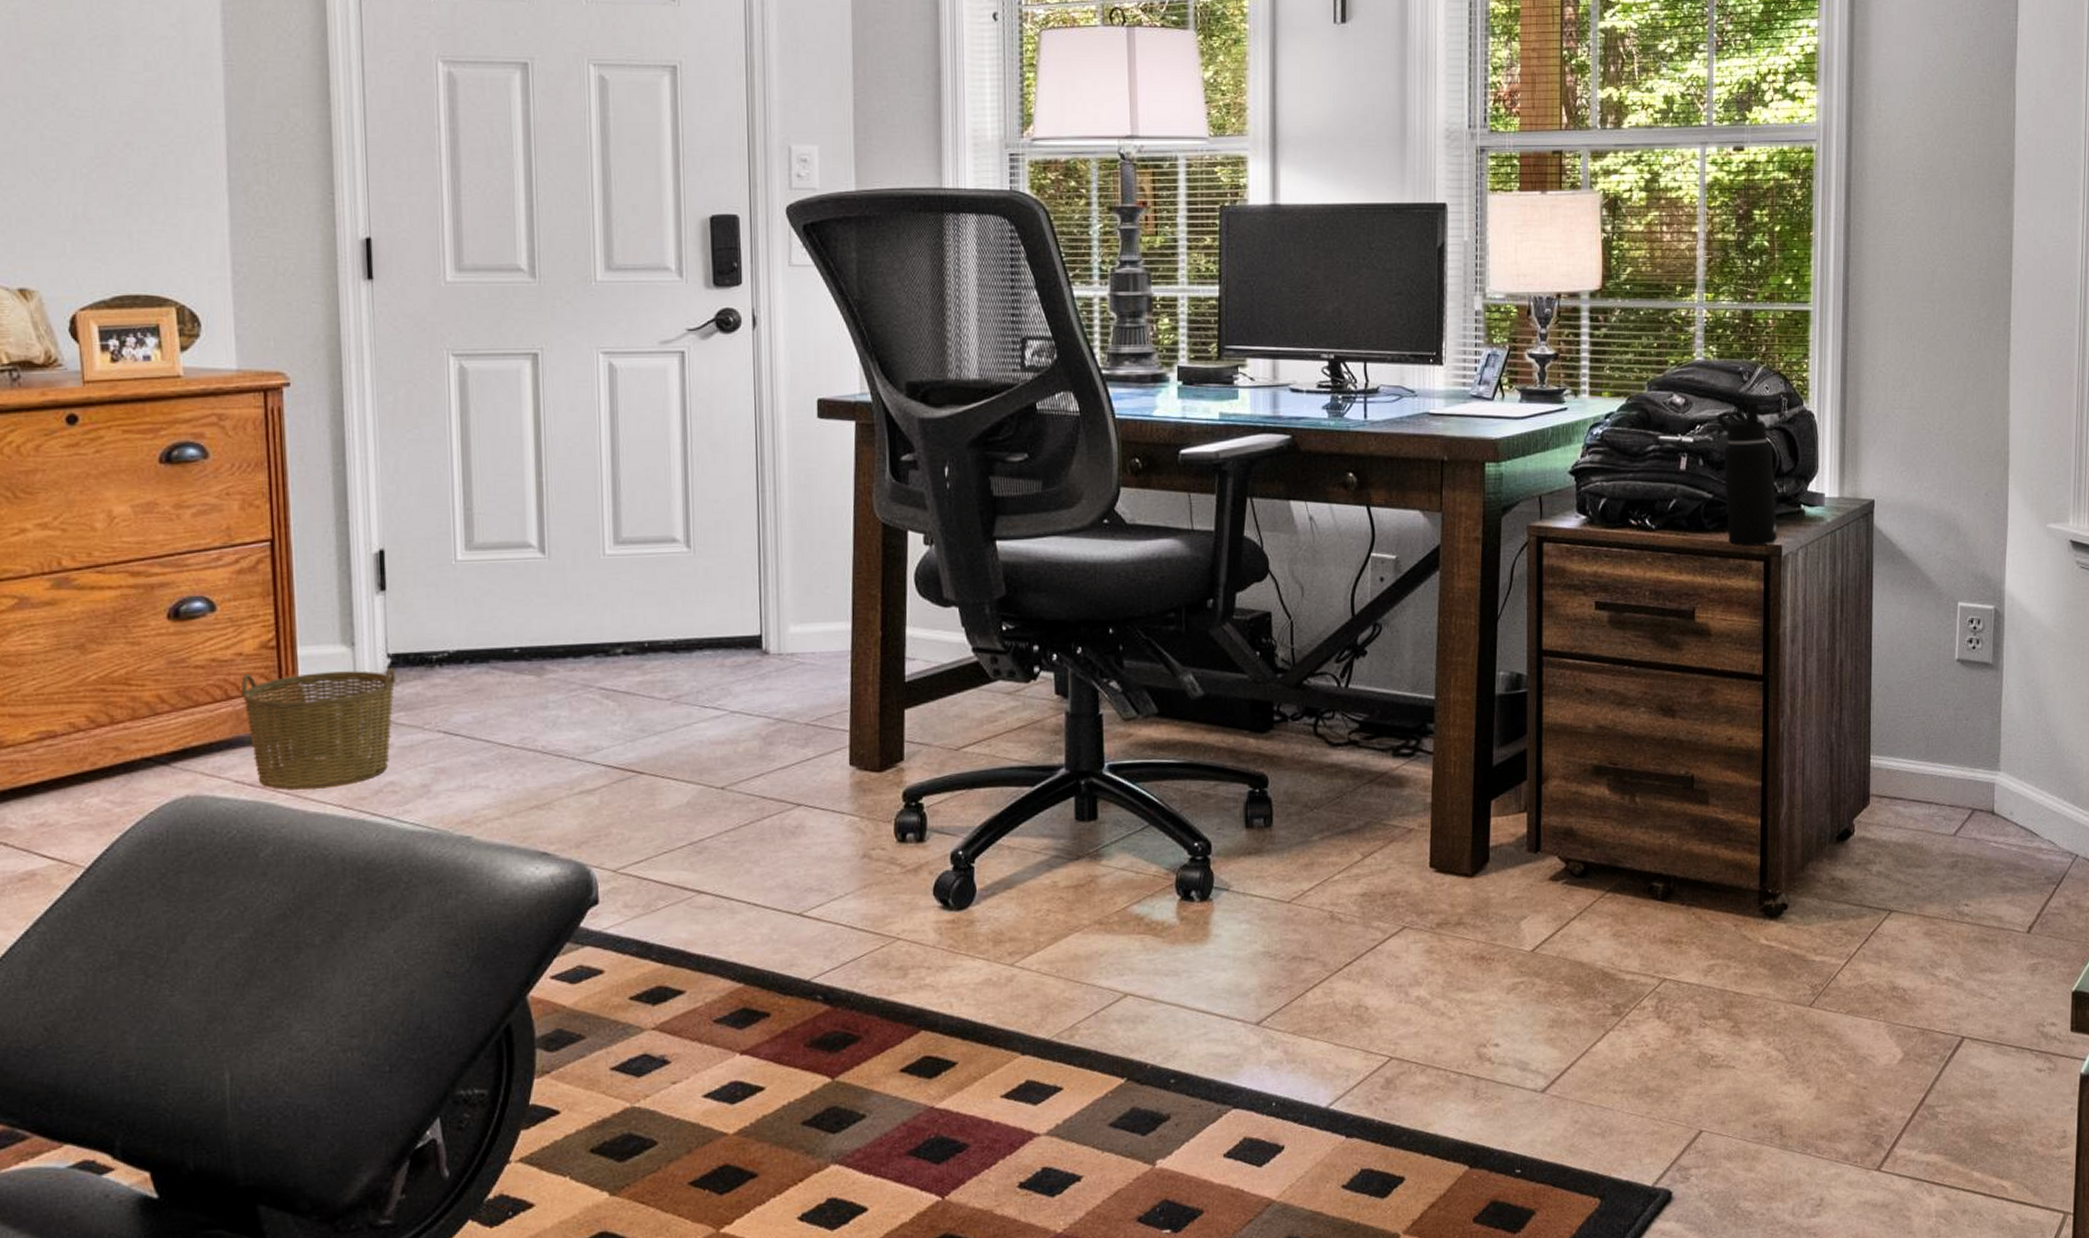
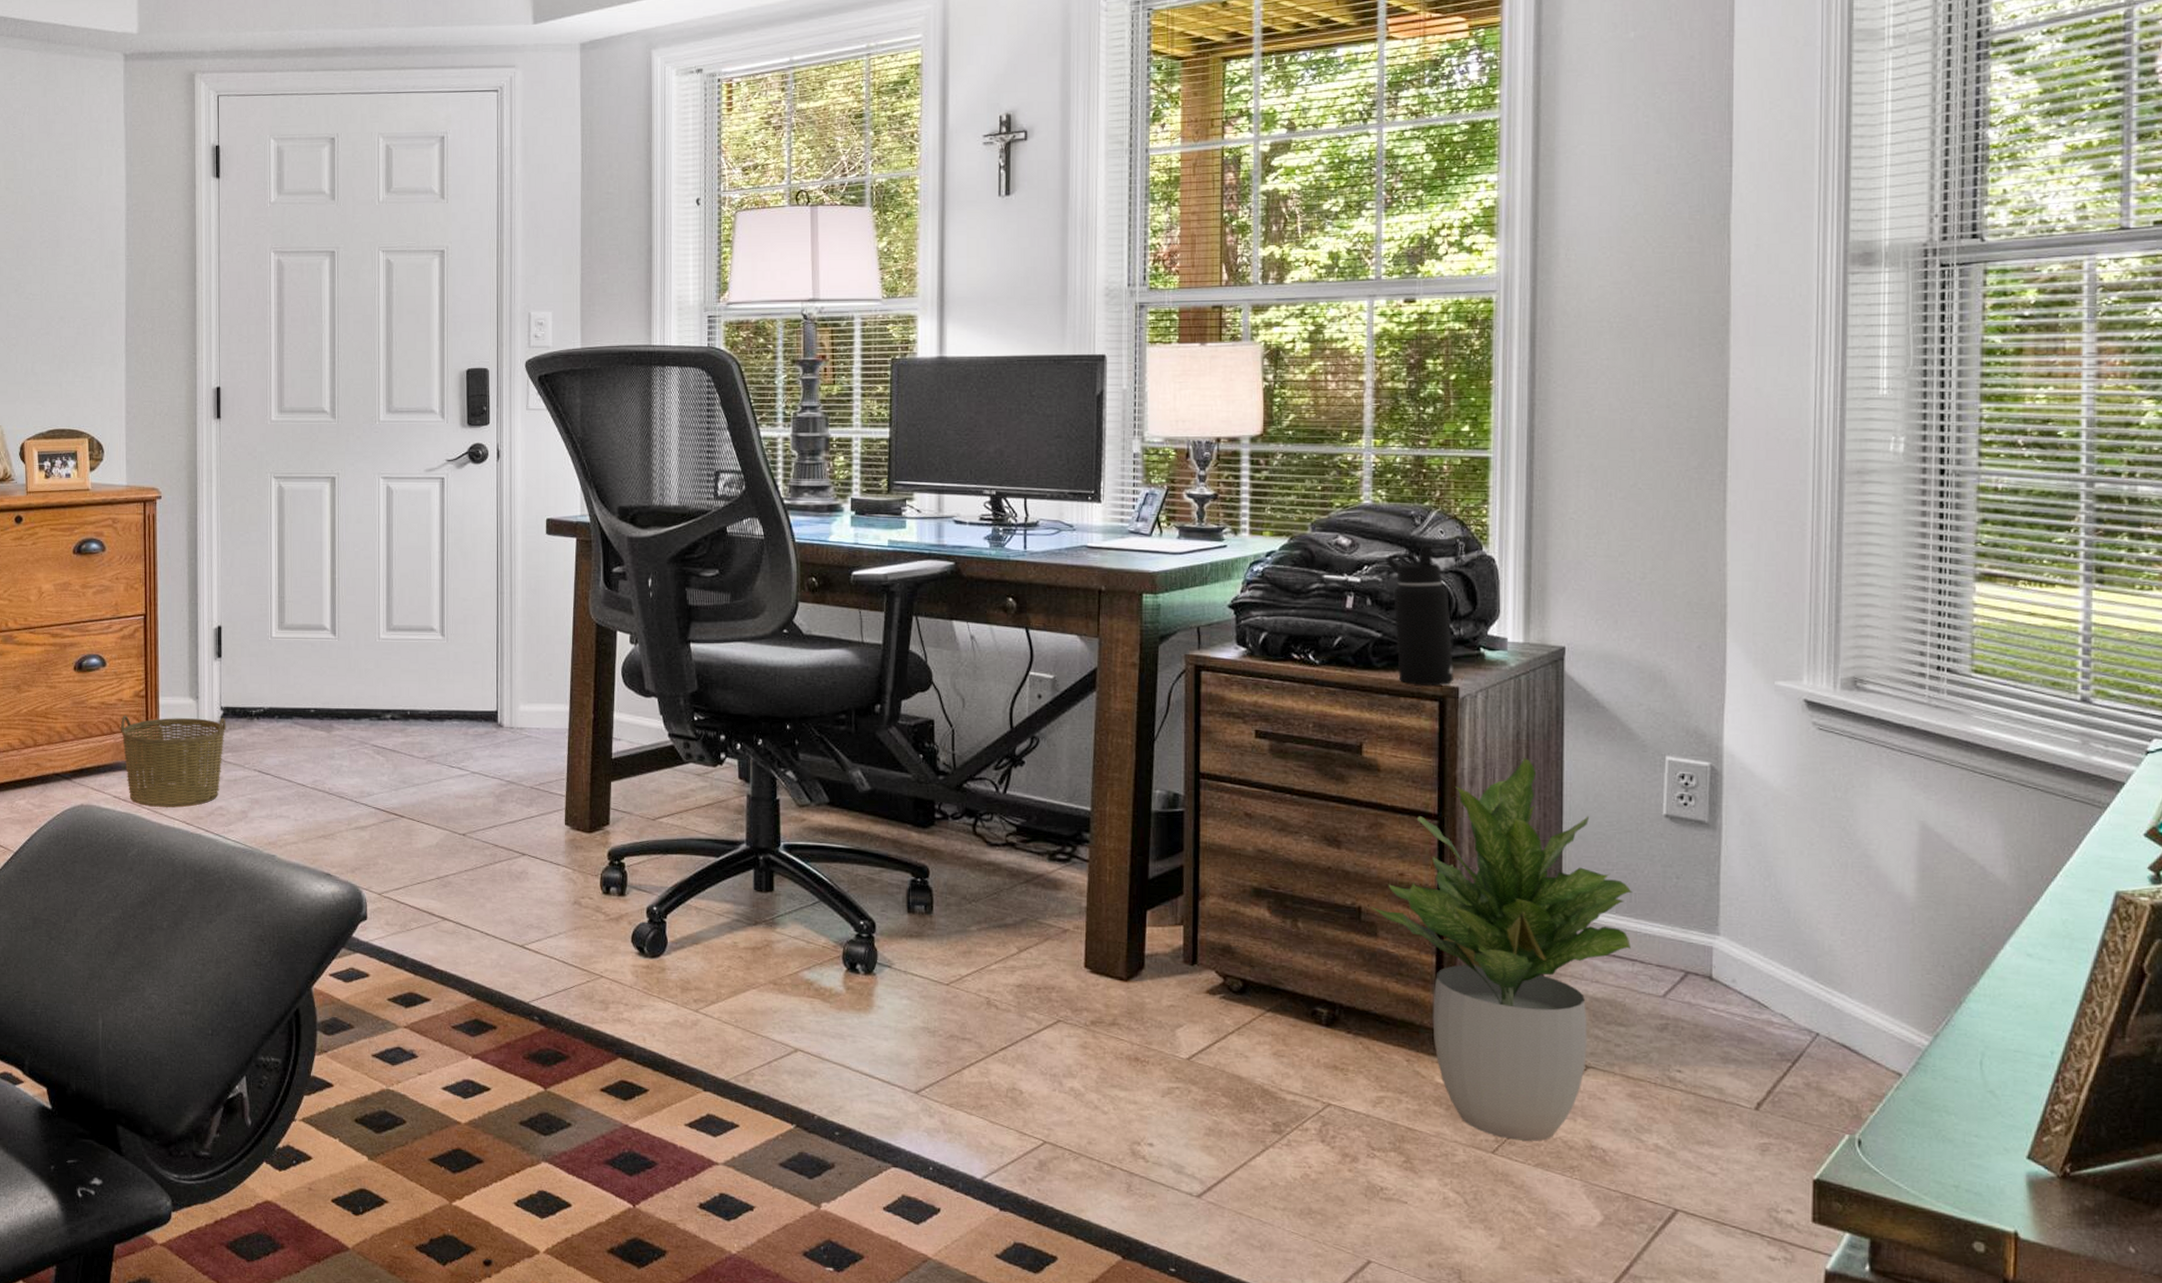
potted plant: none [1701,612,1929,991] -> present [1369,757,1632,1141]

